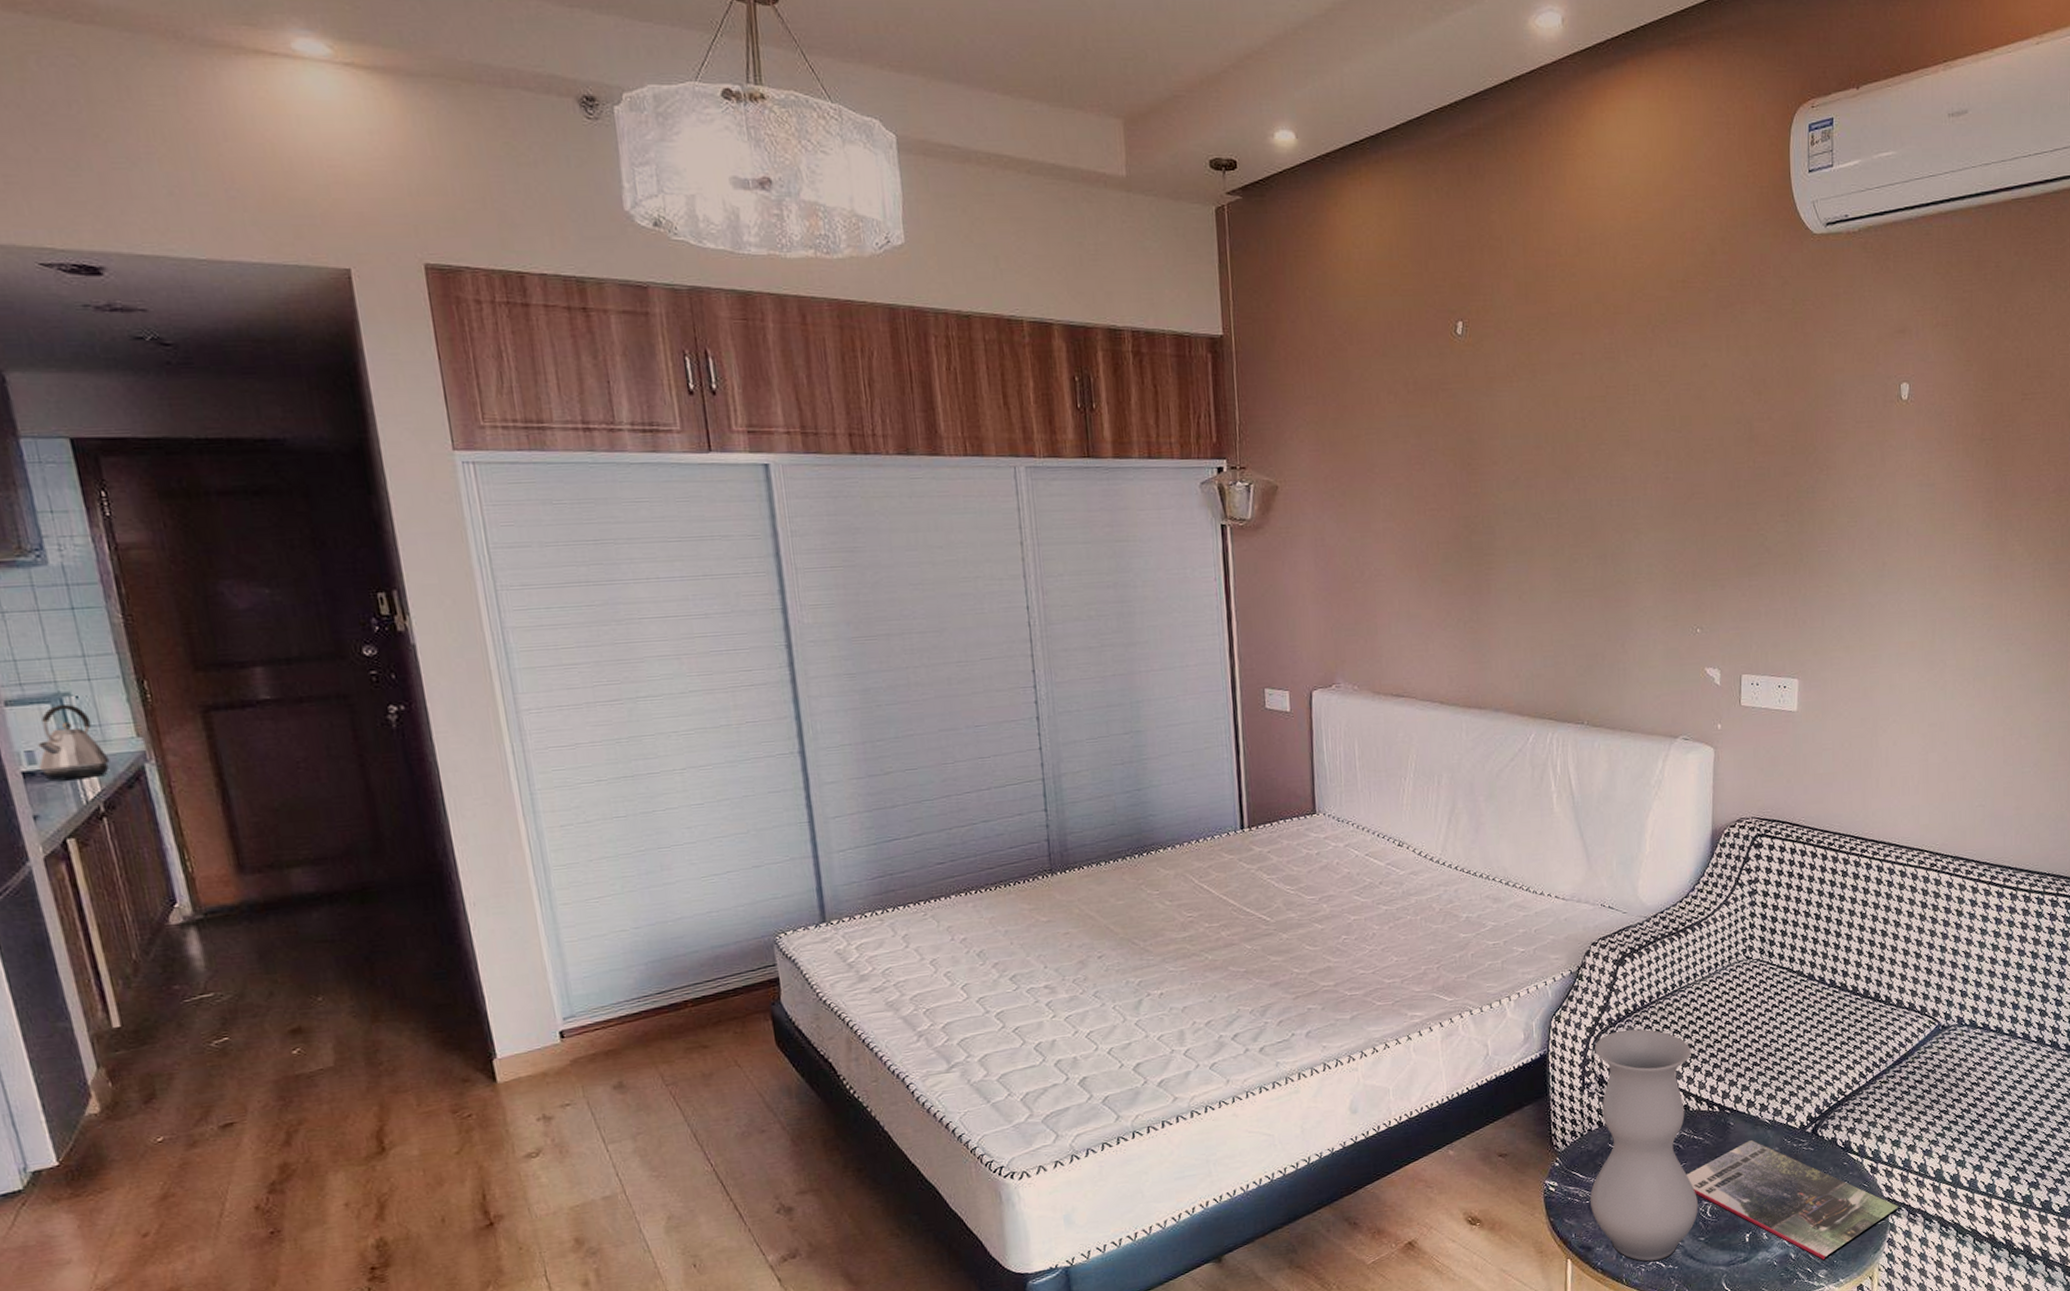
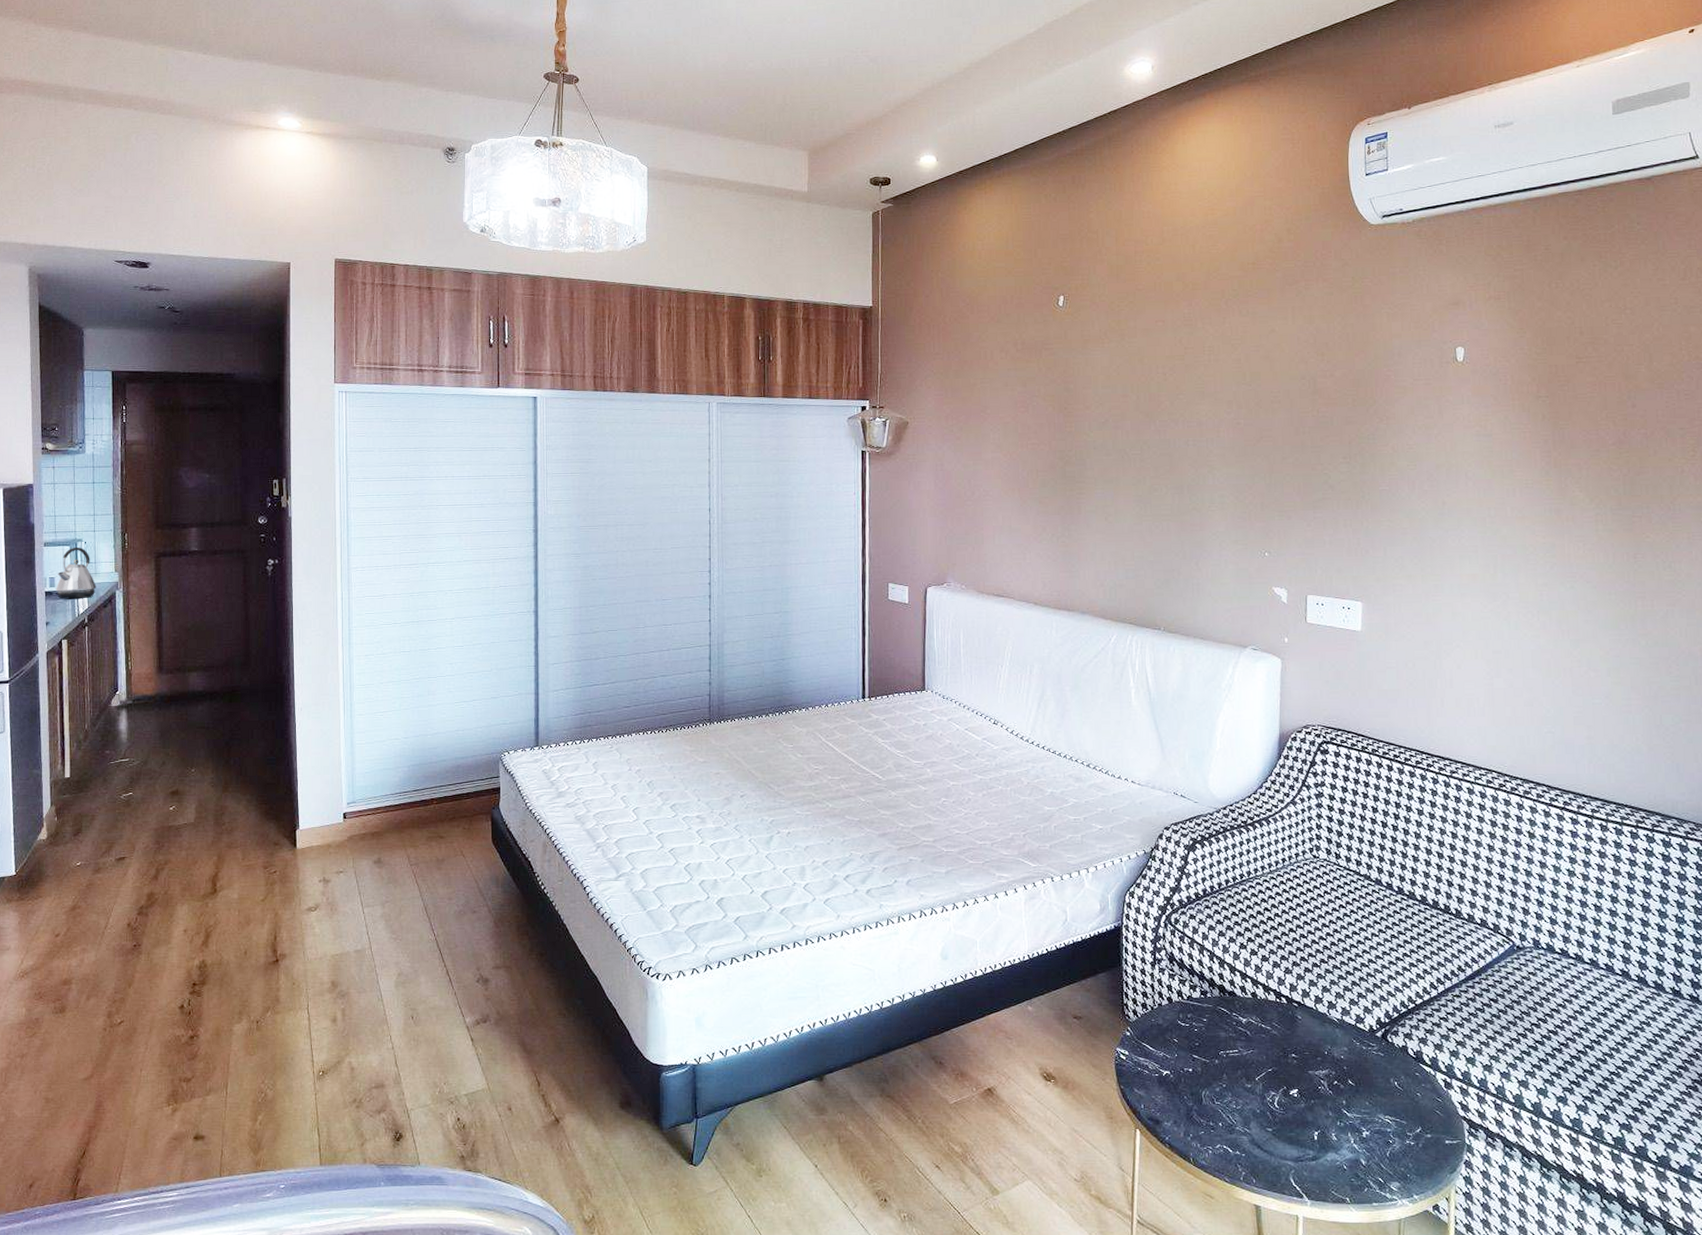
vase: present [1590,1029,1698,1263] -> none [1159,912,1266,1145]
magazine: present [1686,1139,1899,1262] -> none [1253,1036,1476,1173]

